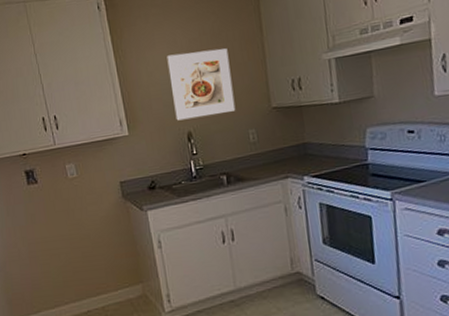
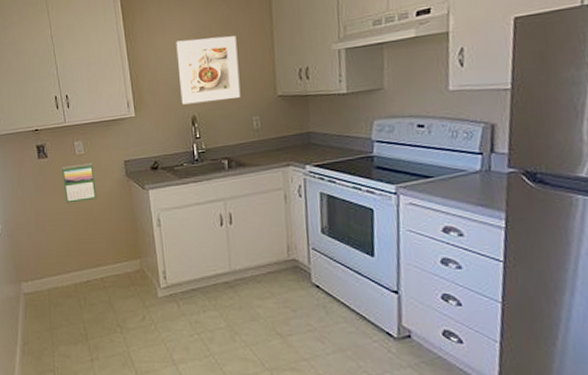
calendar: none [54,186,93,231] -> present [62,163,97,204]

